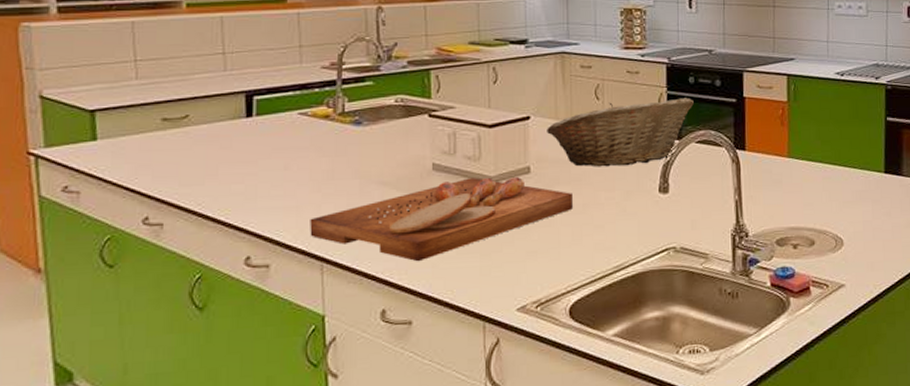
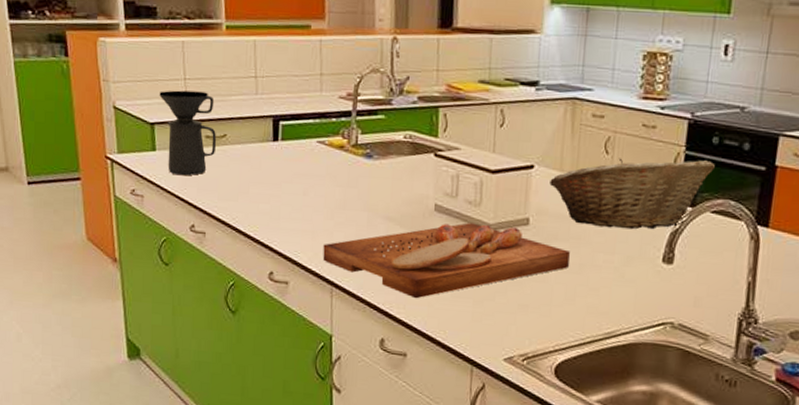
coffee maker: none [102,72,177,163] -> present [159,90,217,175]

